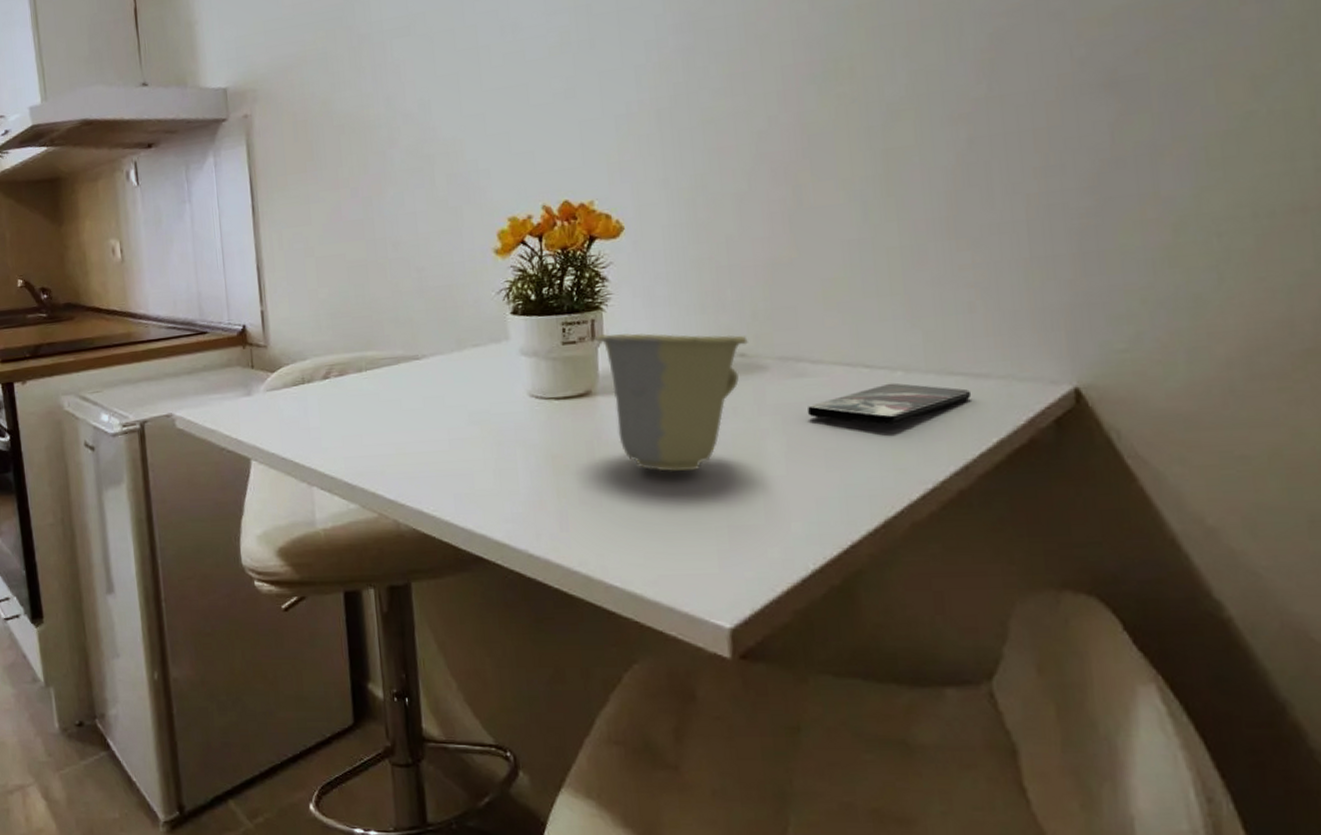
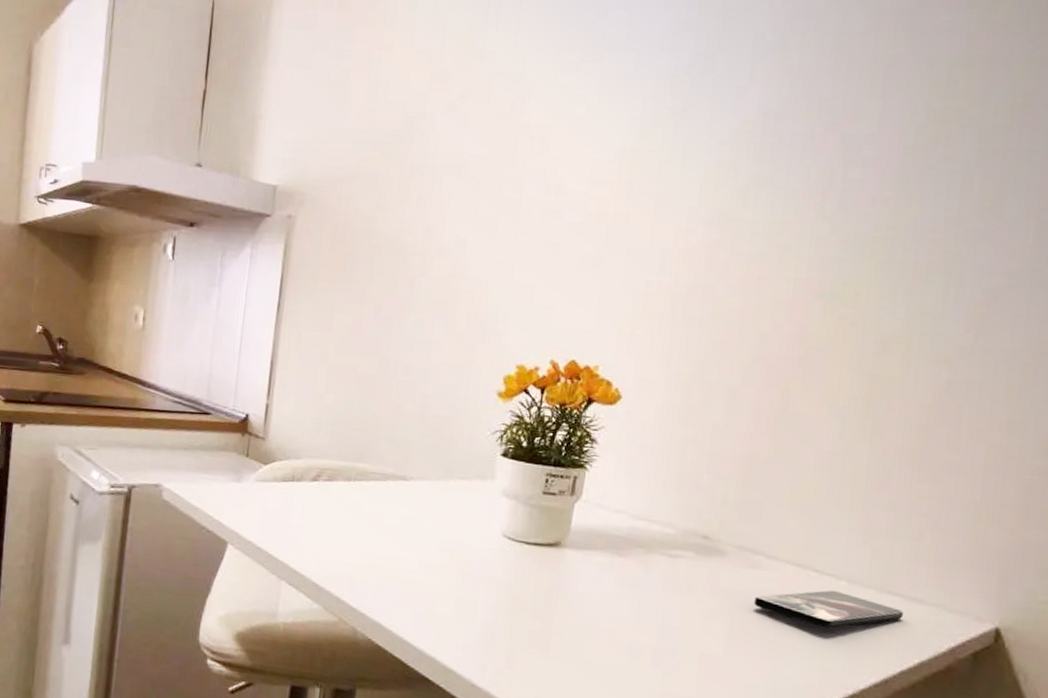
cup: present [596,333,748,472] -> none [575,492,713,636]

